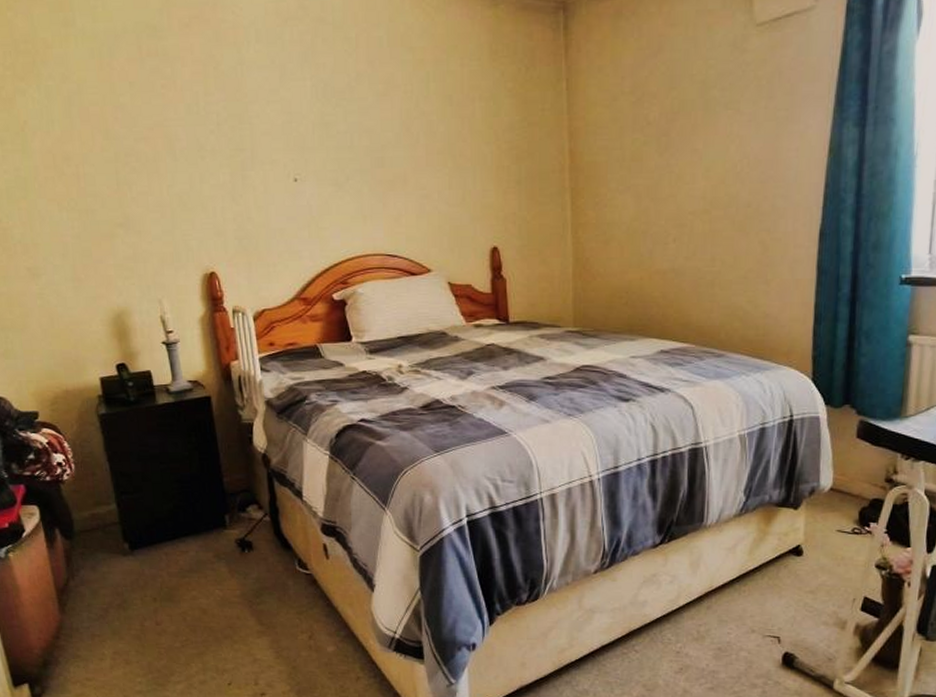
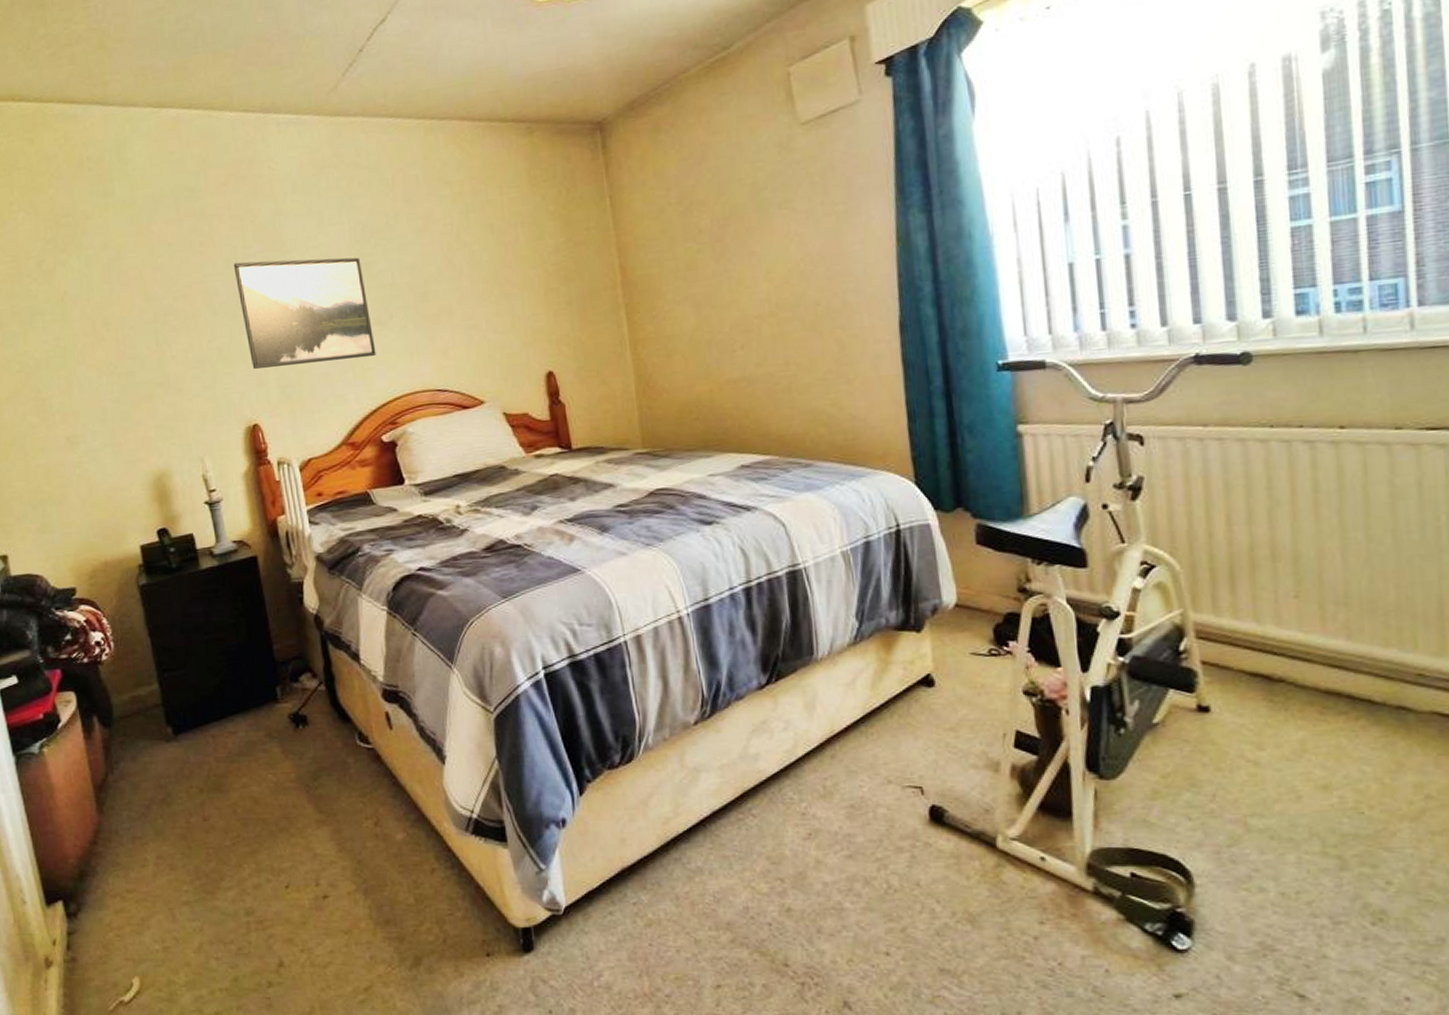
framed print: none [195,109,332,218] -> present [233,257,376,369]

